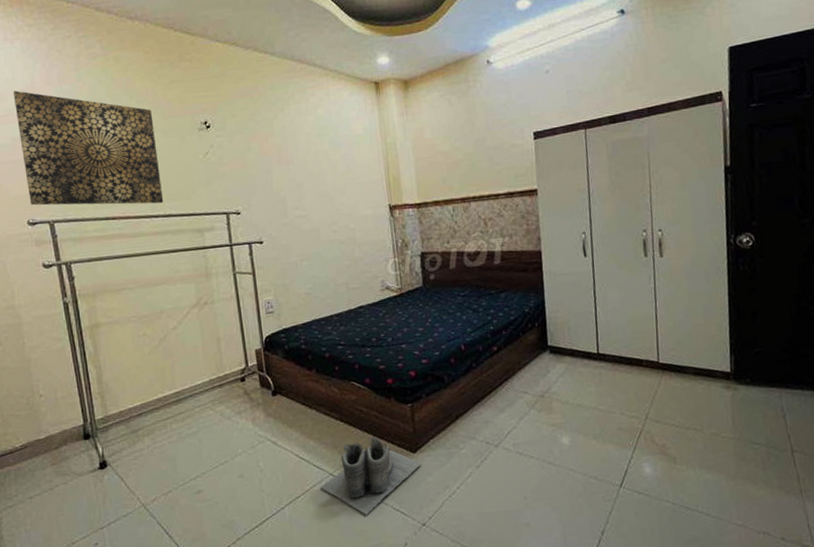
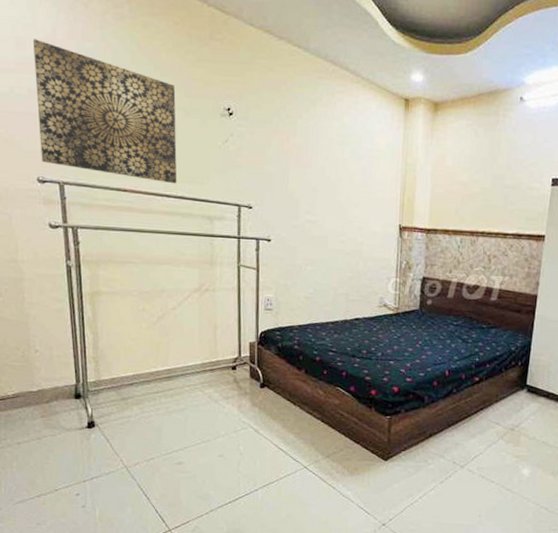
boots: present [320,437,422,515] -> none [294,441,391,508]

